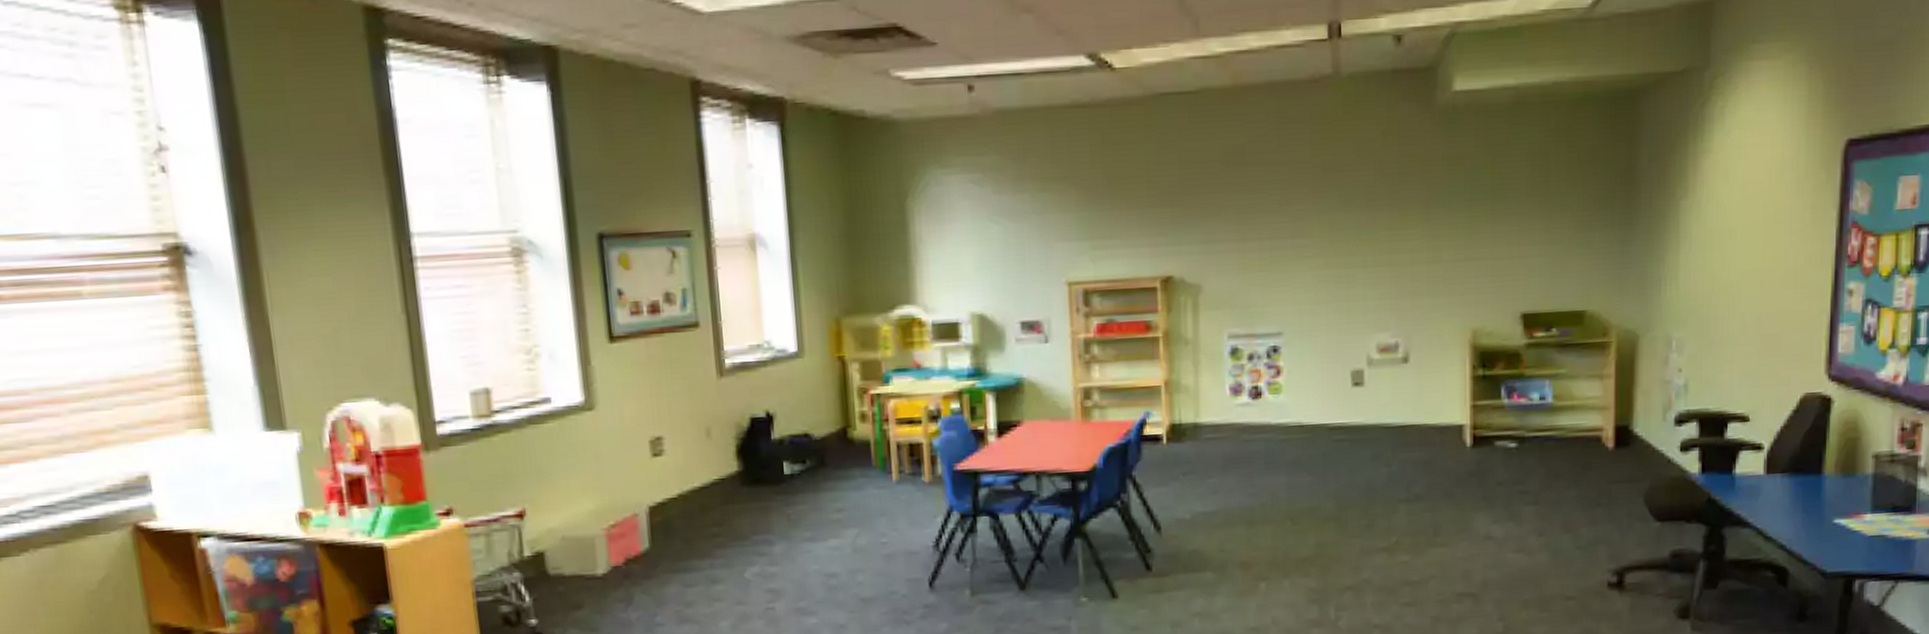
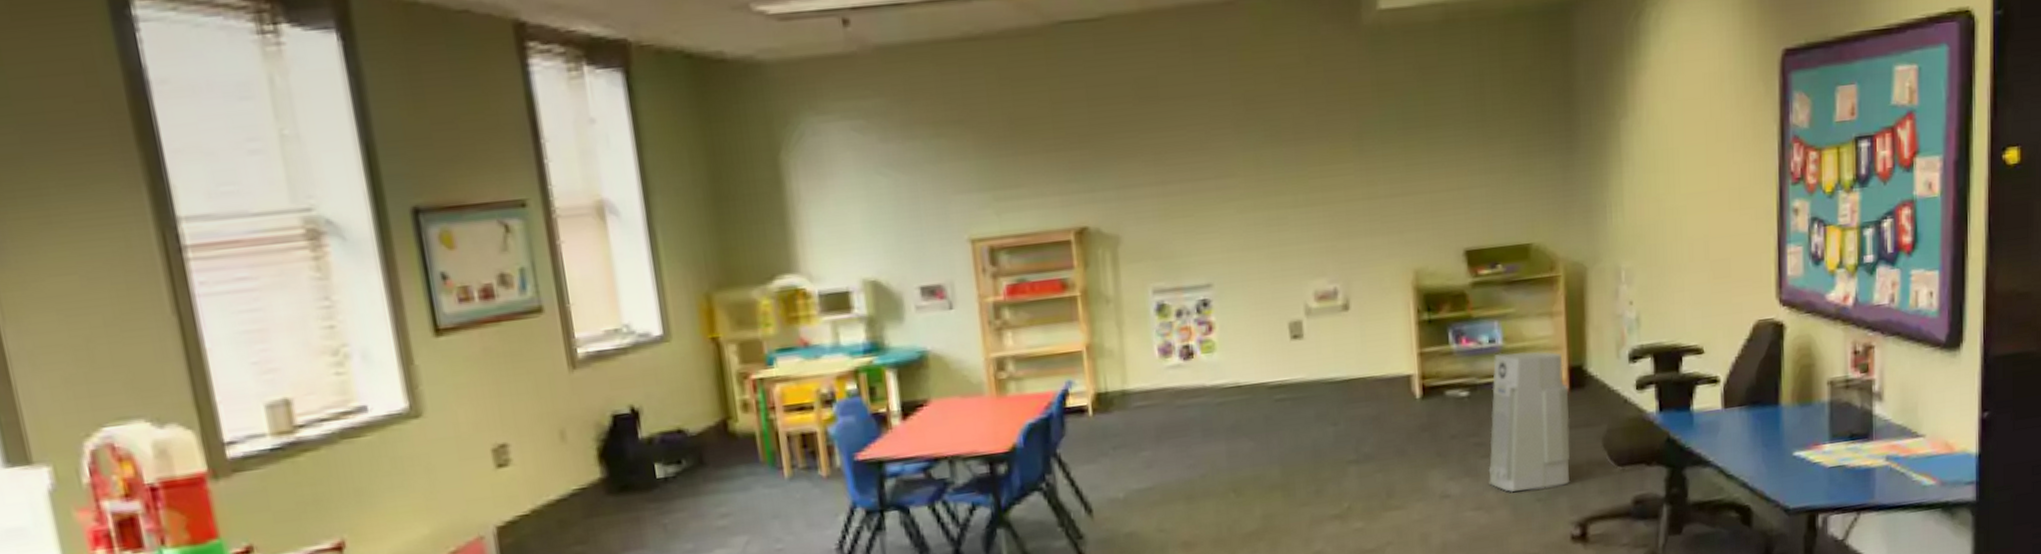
air purifier: none [1531,409,1614,539] -> present [1488,352,1571,493]

